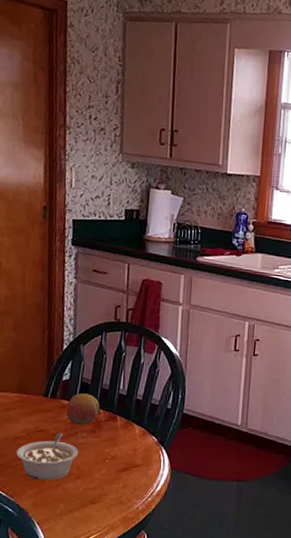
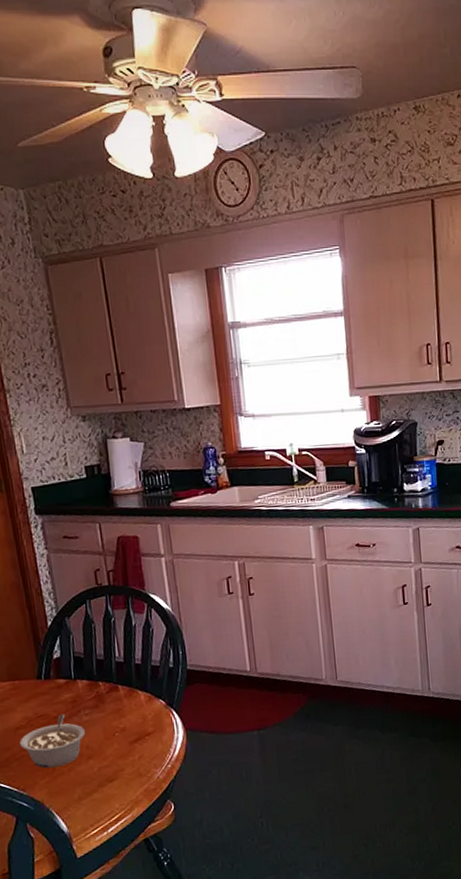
fruit: present [66,393,100,425] -> none [63,668,99,703]

